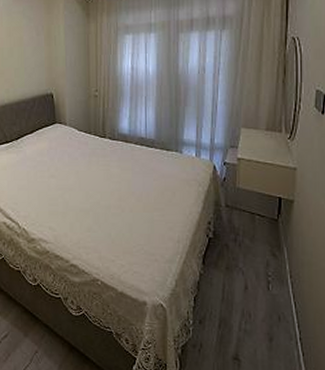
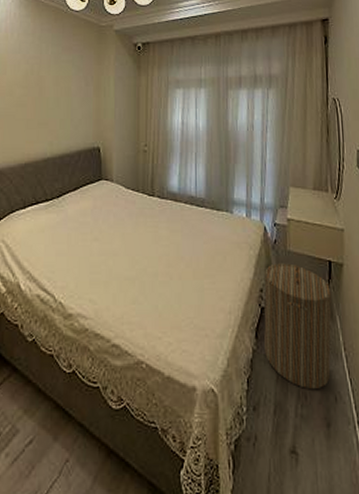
laundry hamper: none [211,199,280,310] -> present [264,263,332,390]

